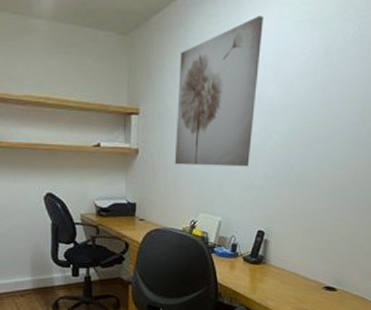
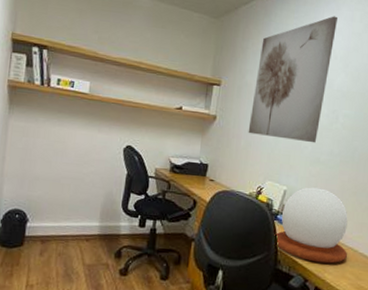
snow globe: none [212,214,290,291] -> present [274,187,348,264]

